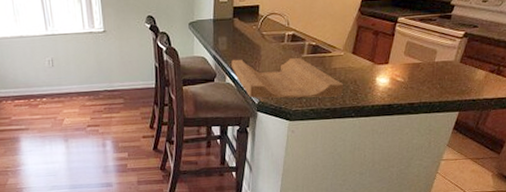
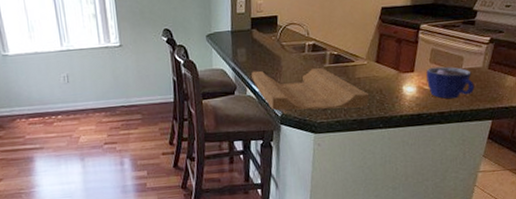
cup: none [400,59,445,91] -> present [426,66,475,99]

